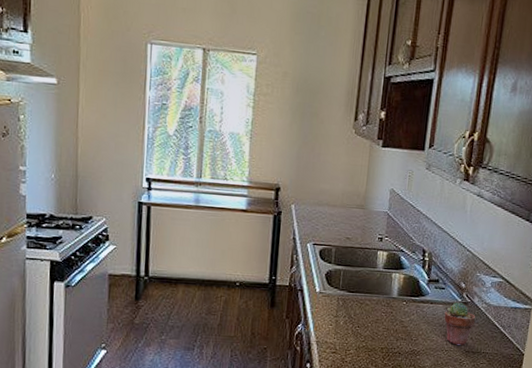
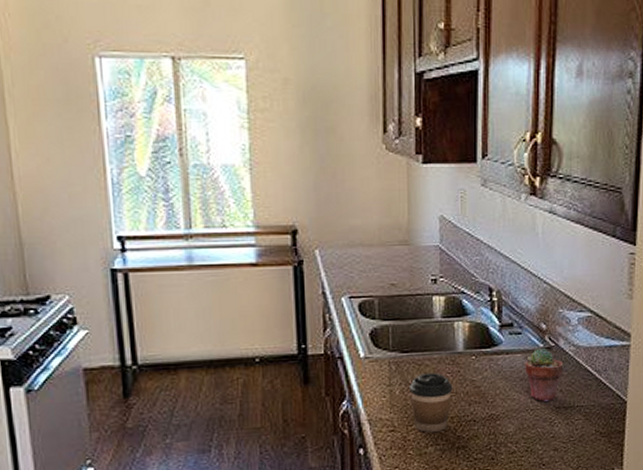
coffee cup: none [351,310,386,359] -> present [410,372,453,433]

